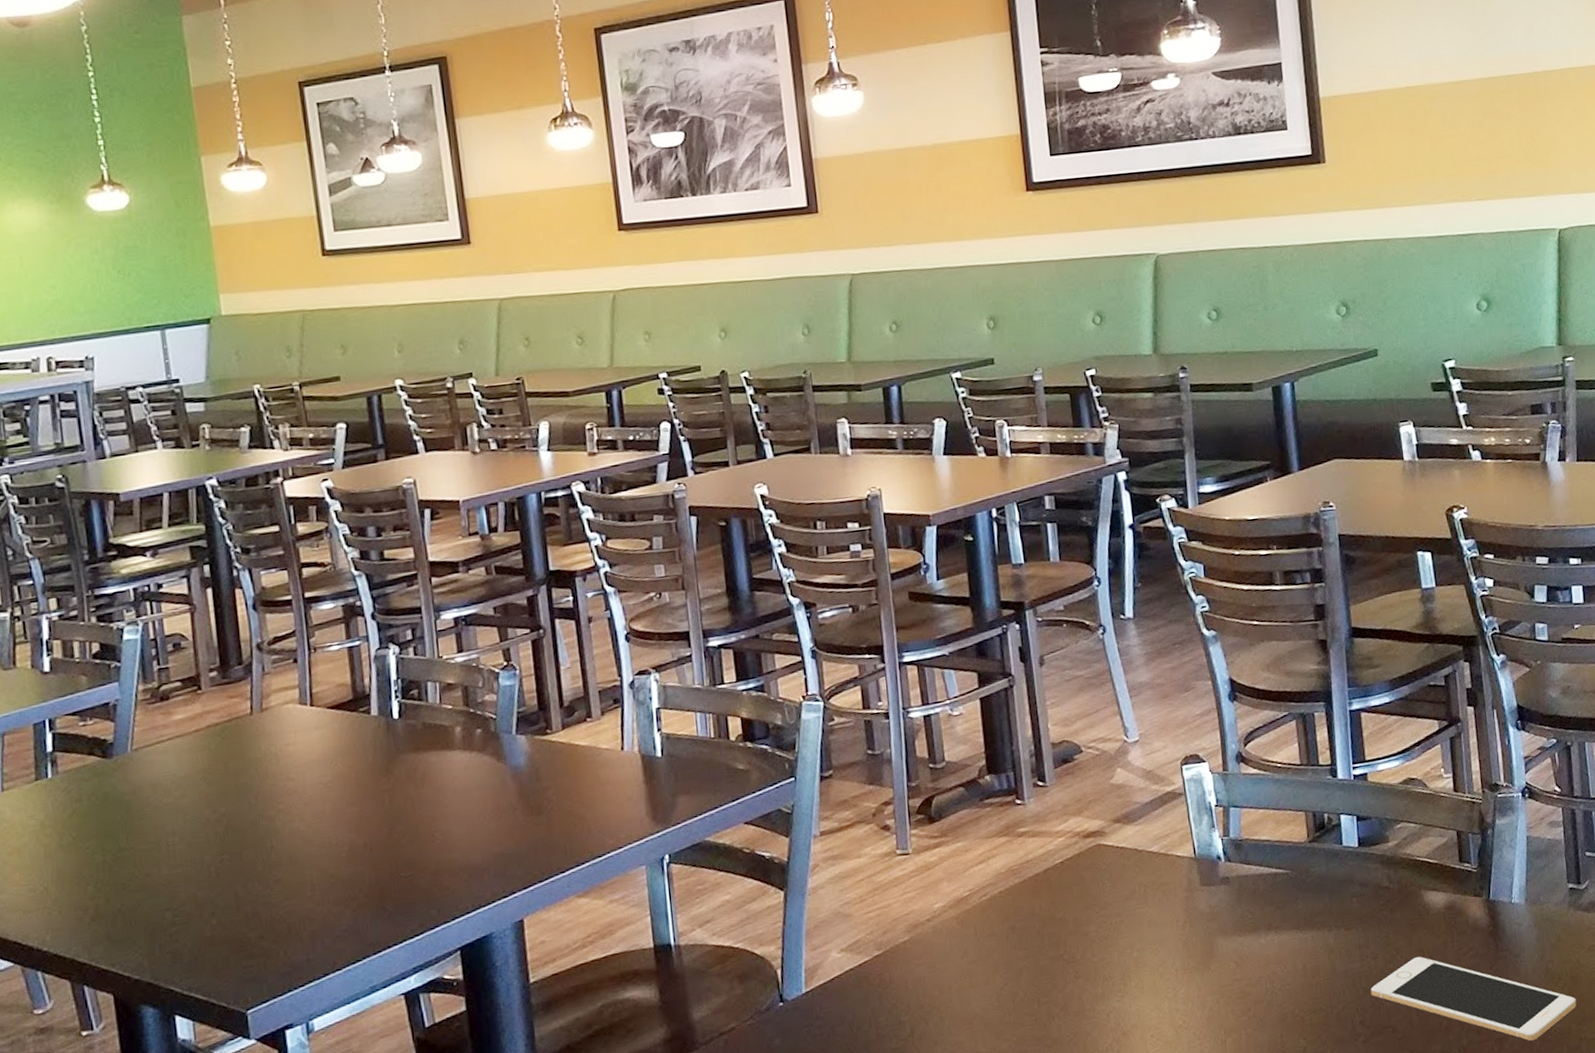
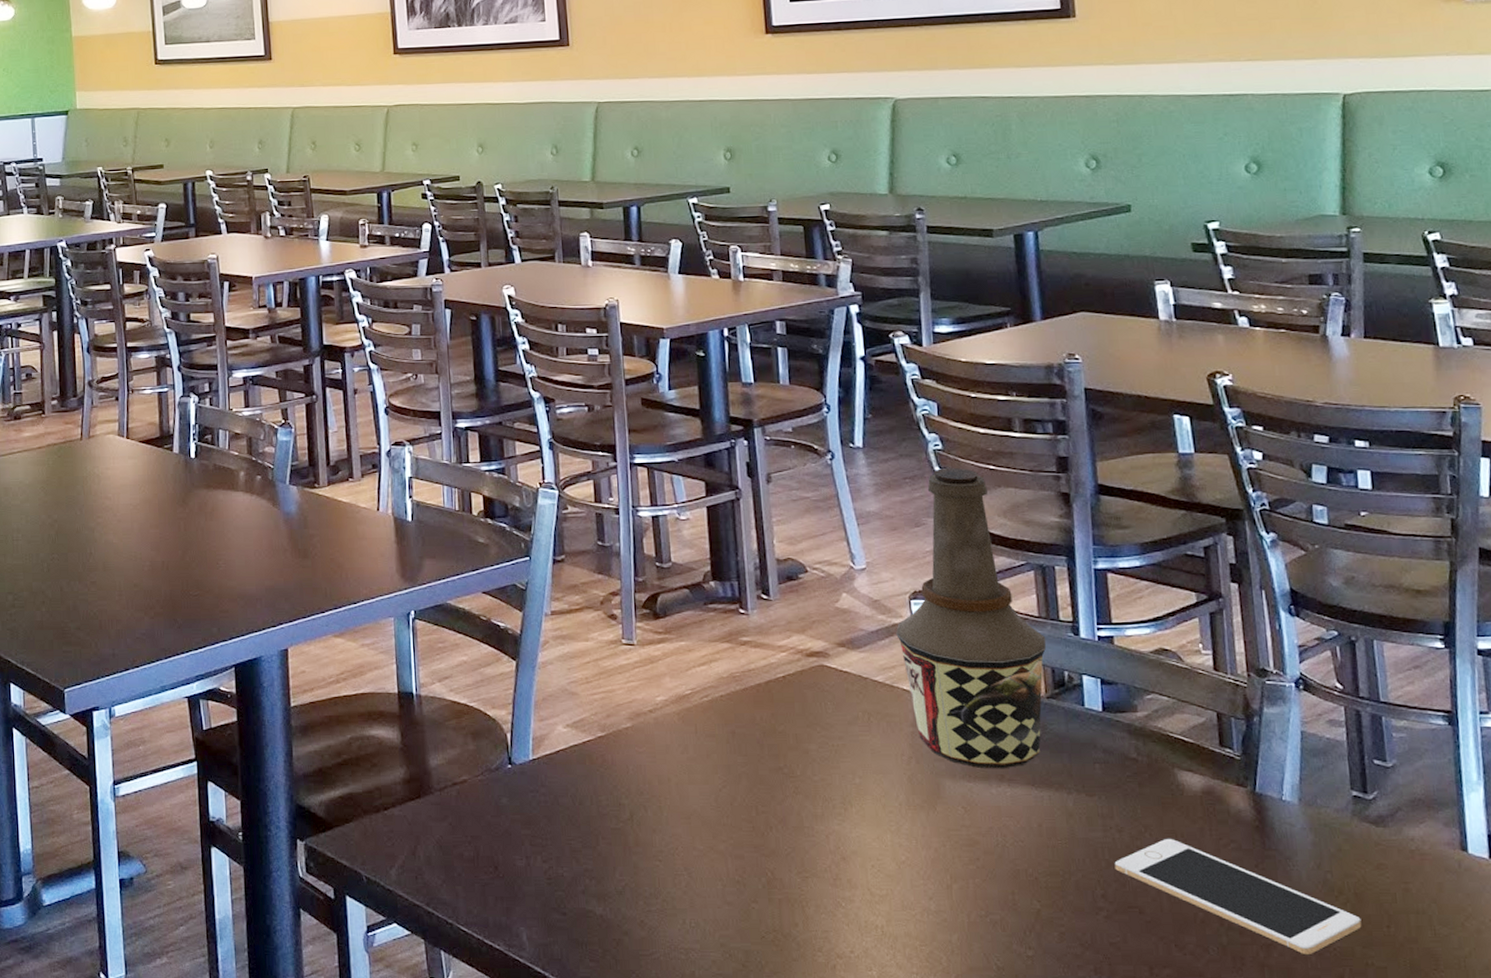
bottle: none [1169,627,1308,922] -> present [896,467,1047,769]

